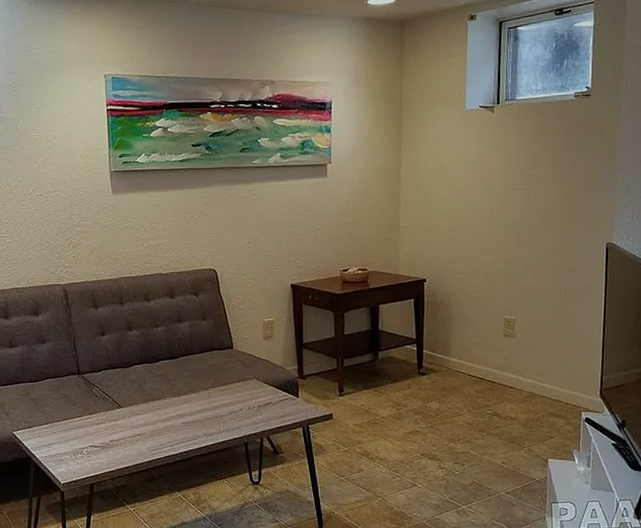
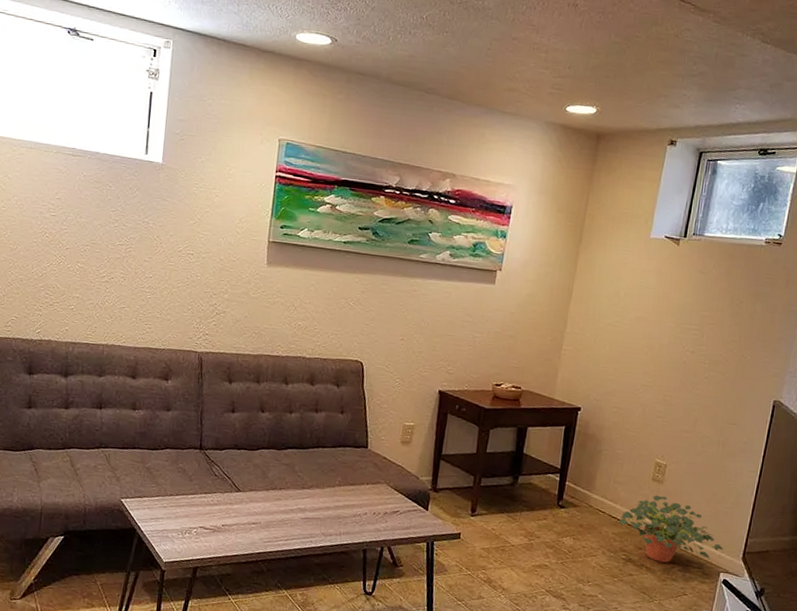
potted plant: none [479,348,581,411] -> present [619,495,723,563]

